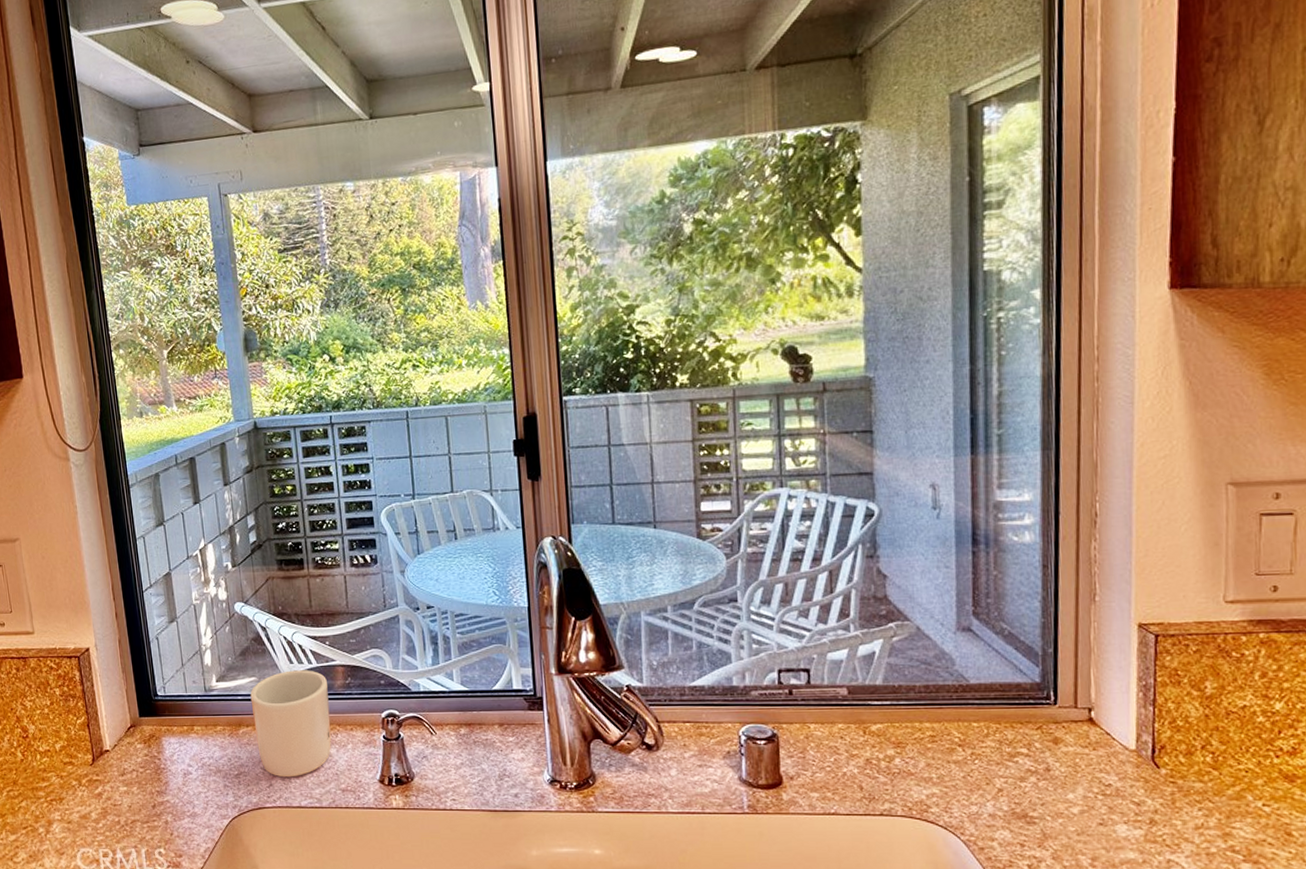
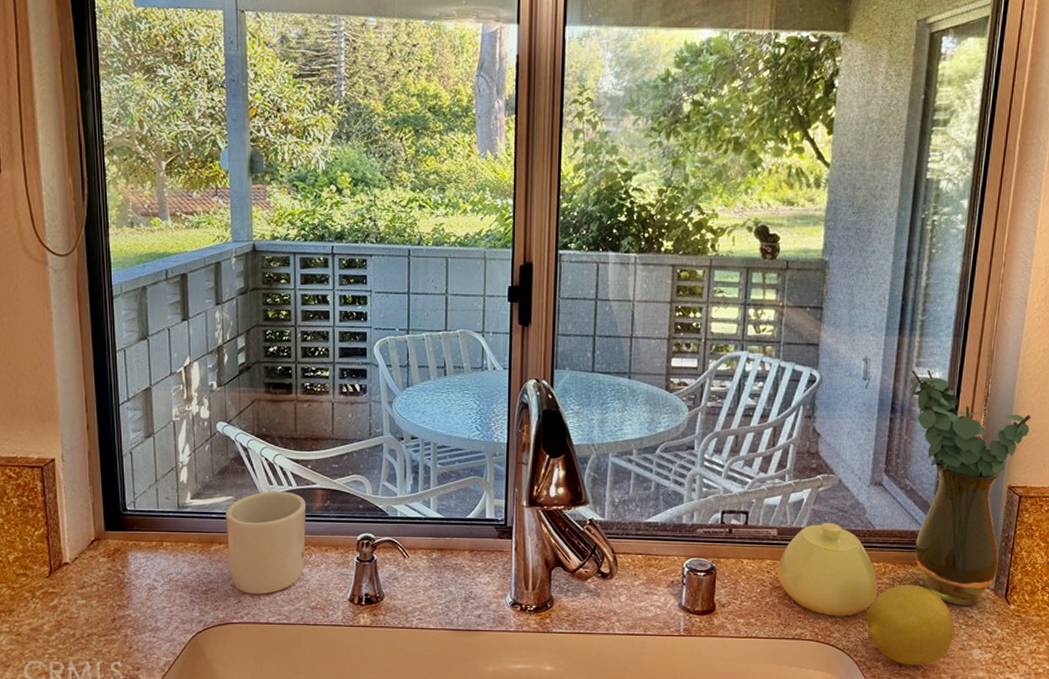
jar: none [852,677,982,788] -> present [776,522,878,616]
lemon: none [971,747,1089,845] -> present [867,584,955,666]
vase: none [992,491,1159,771] -> present [911,369,1031,605]

